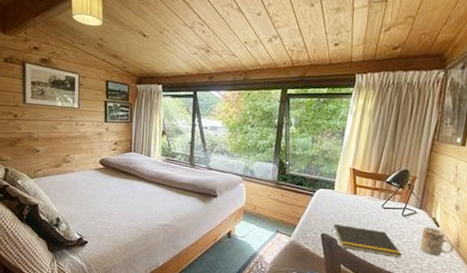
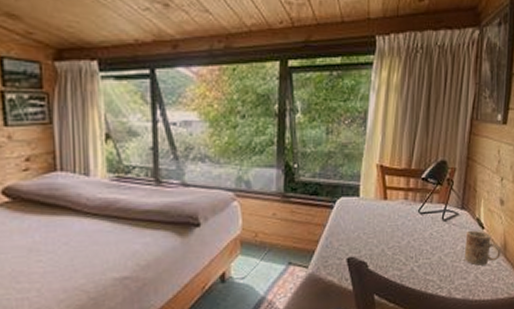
notepad: present [332,223,402,258] -> none [360,241,445,275]

